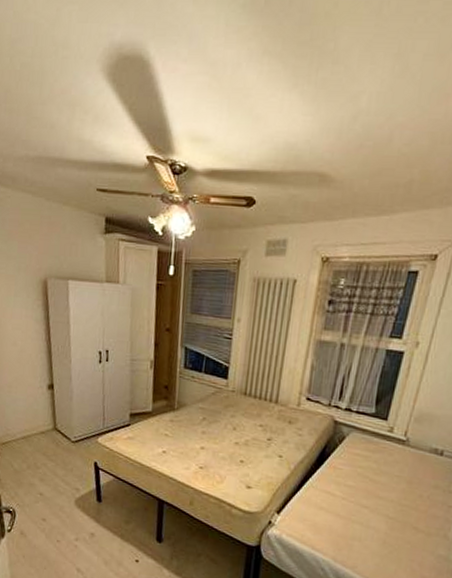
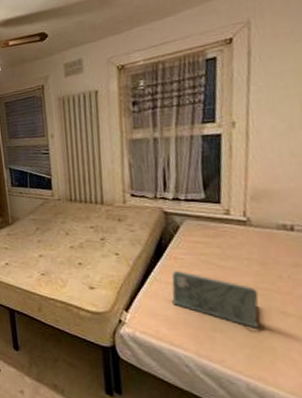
laptop: none [322,480,400,544] -> present [172,271,265,332]

